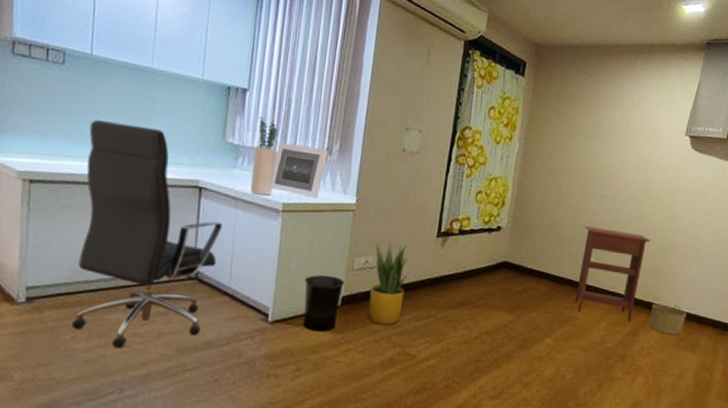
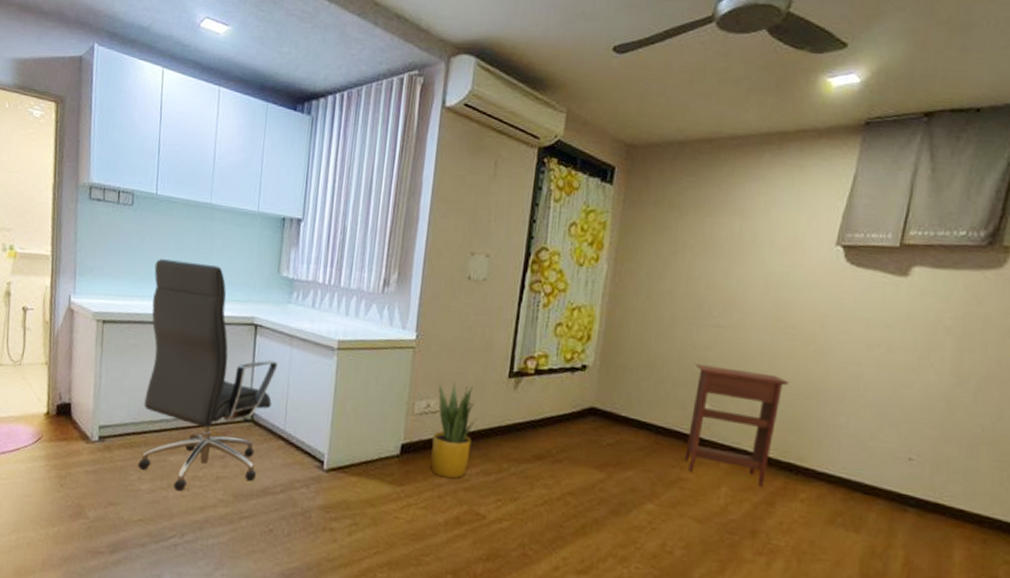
vase: present [250,116,278,196] -> none [305,247,333,333]
picture frame: present [272,143,328,199] -> none [327,275,386,335]
waste bin: present [302,274,344,332] -> none [359,419,404,484]
basket: present [650,303,686,336] -> none [791,465,845,509]

